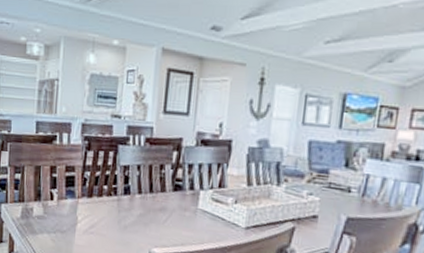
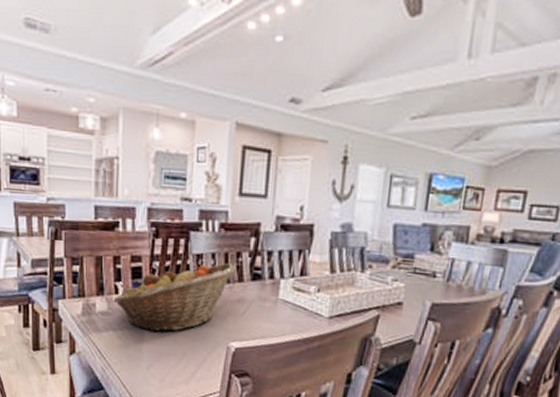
fruit basket: none [49,174,159,236] -> present [113,263,236,332]

